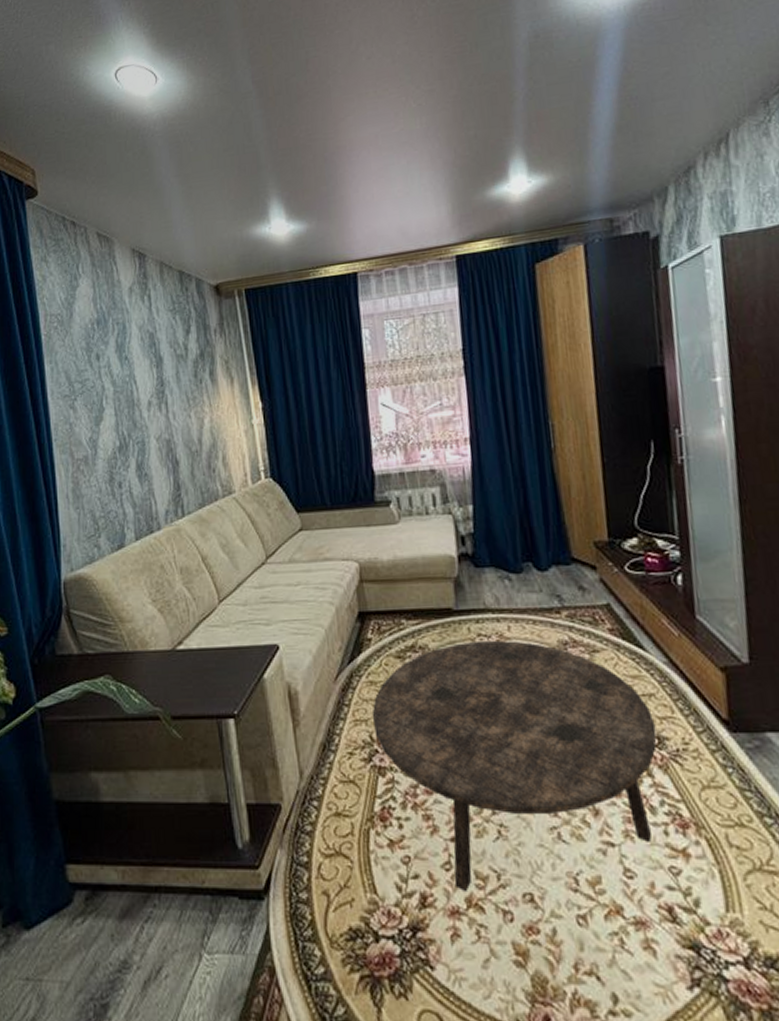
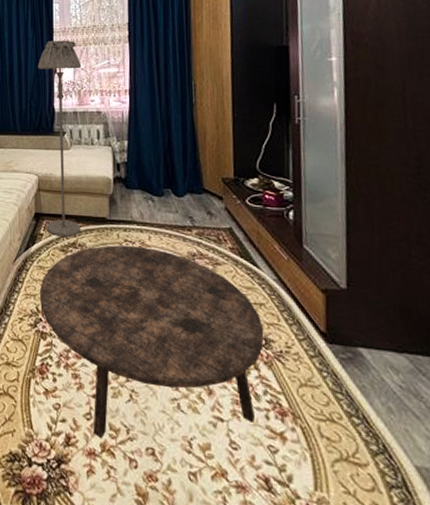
floor lamp: none [346,377,421,639] -> present [37,40,82,237]

